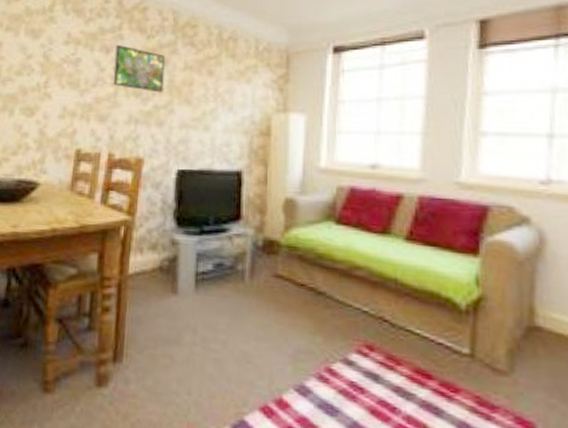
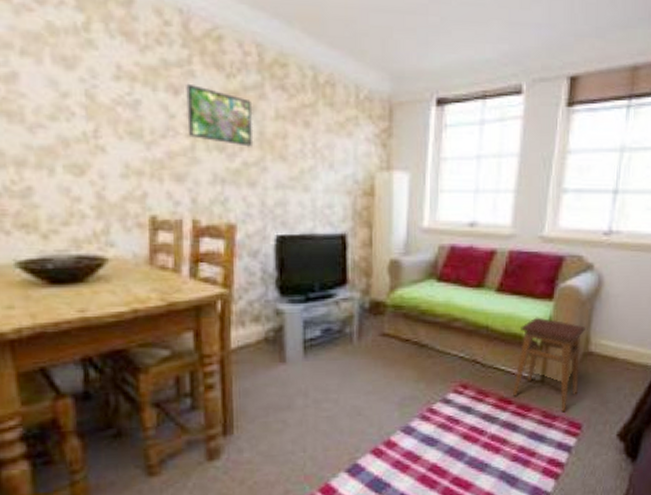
stool: none [431,274,527,403] -> present [512,317,586,413]

